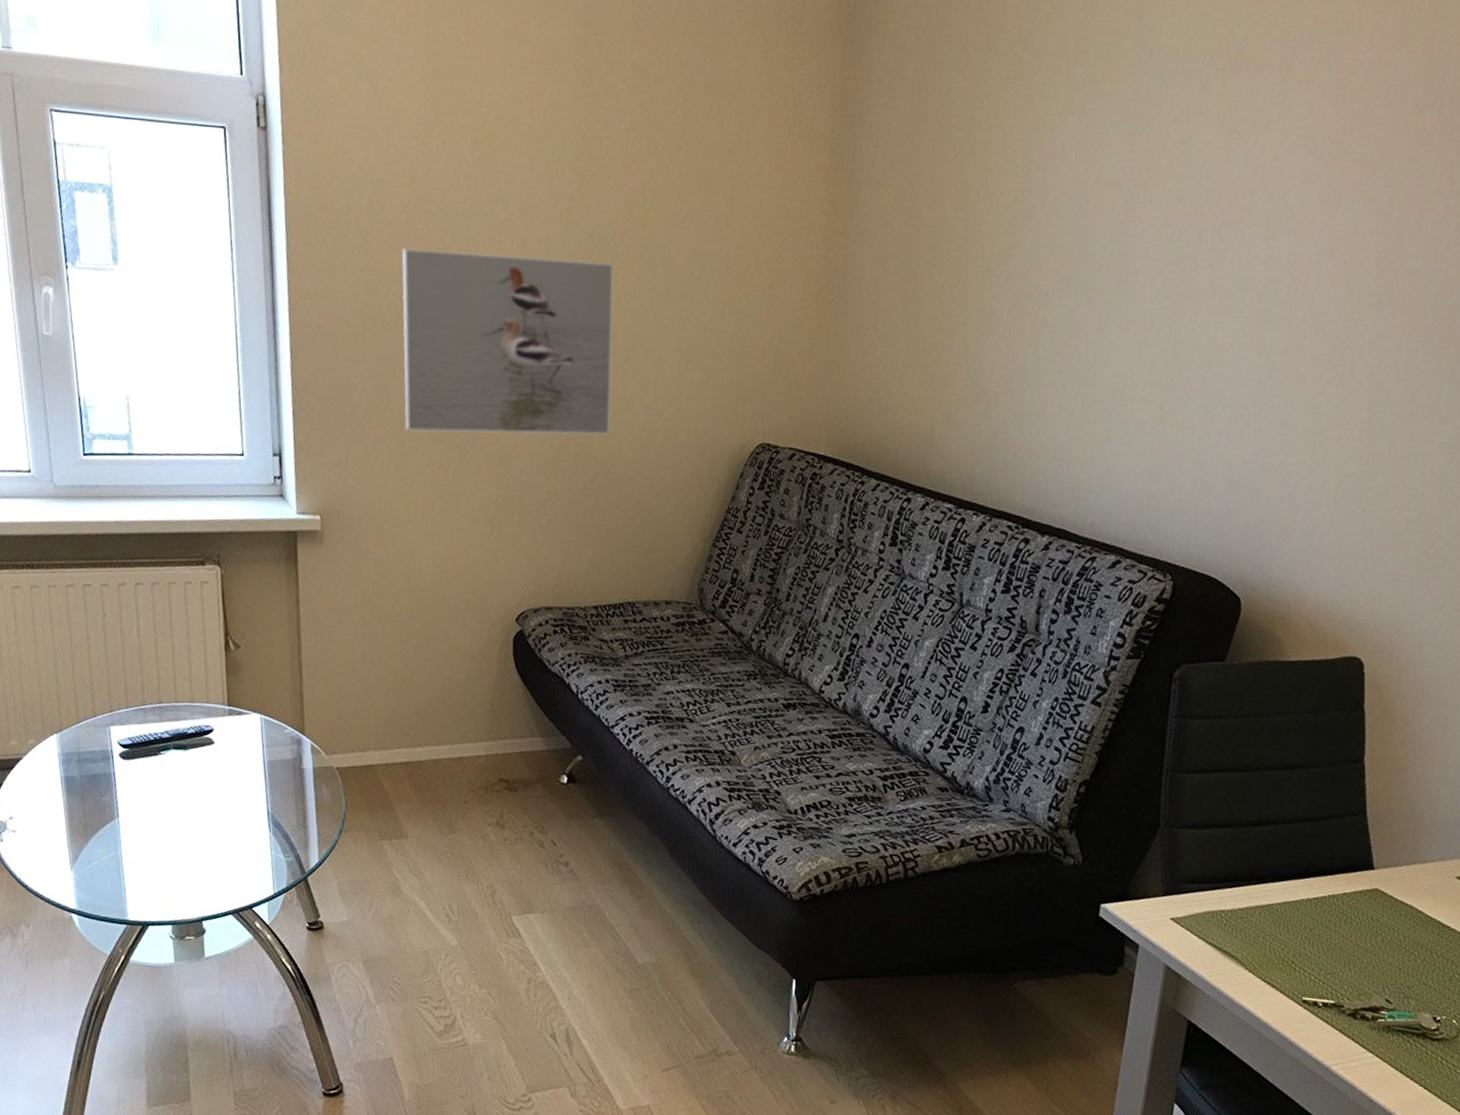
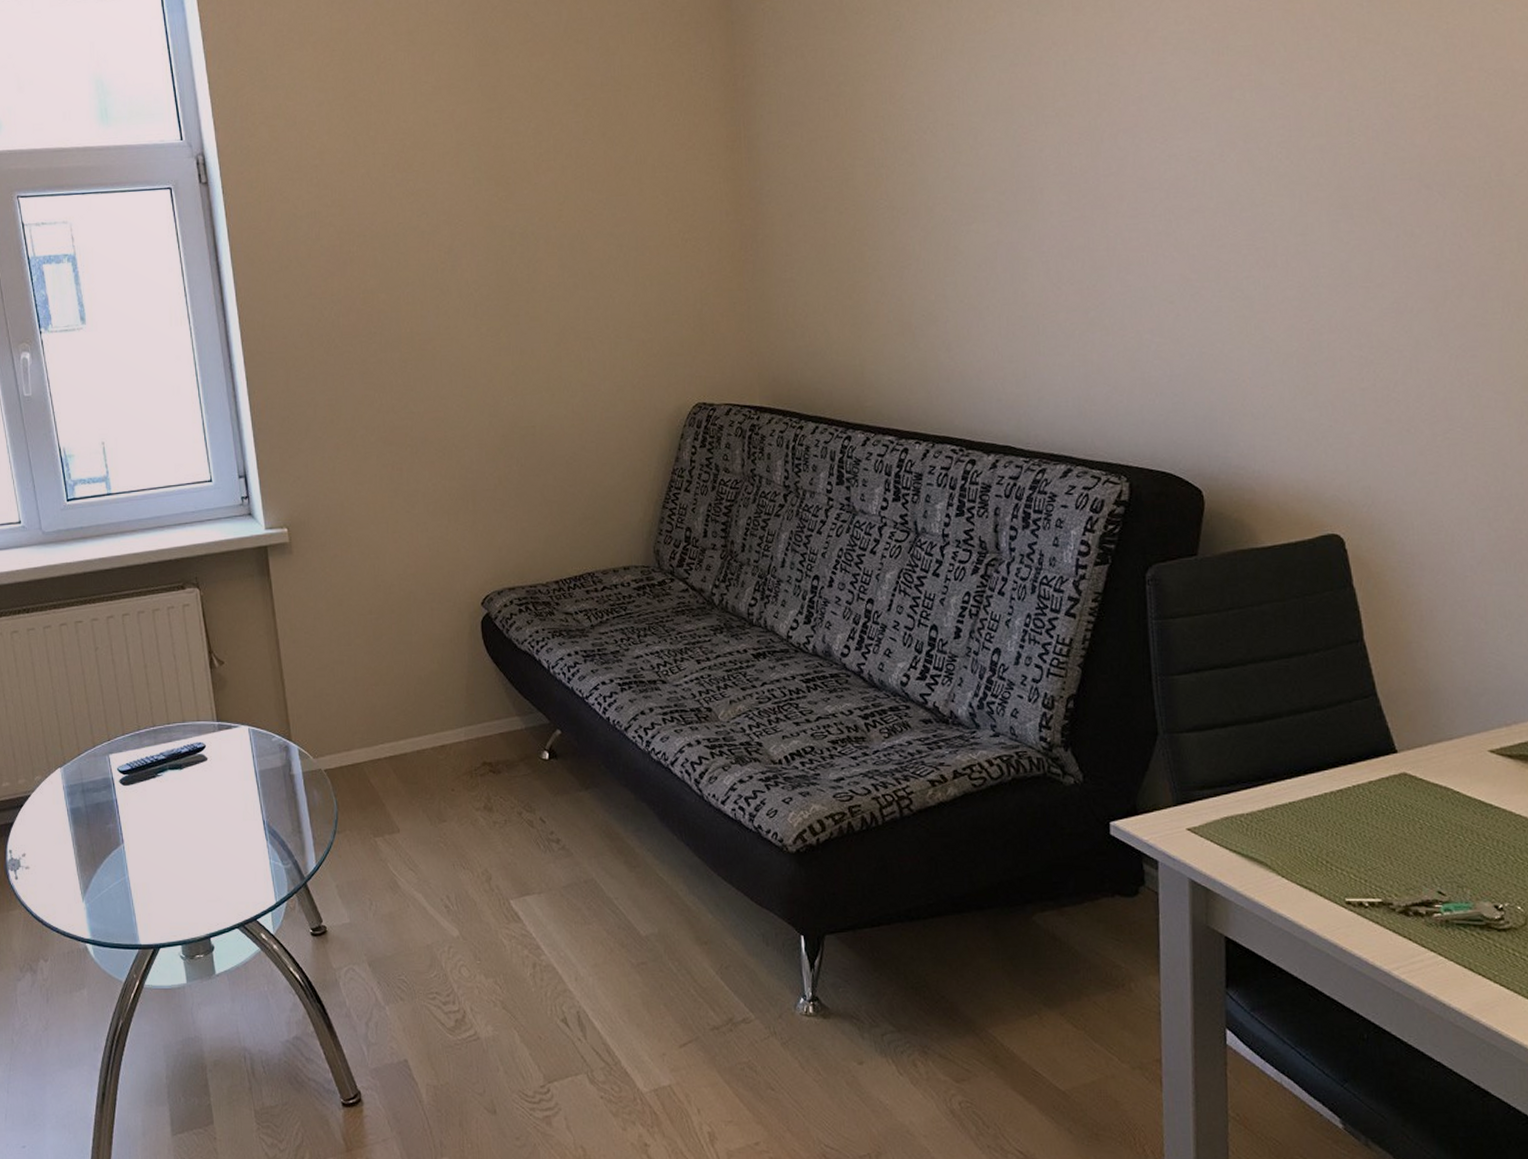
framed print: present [401,248,615,435] -> none [339,256,551,438]

